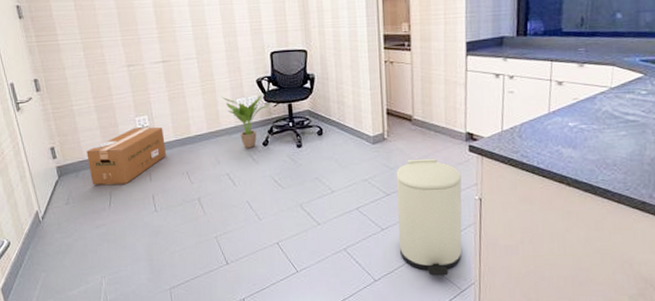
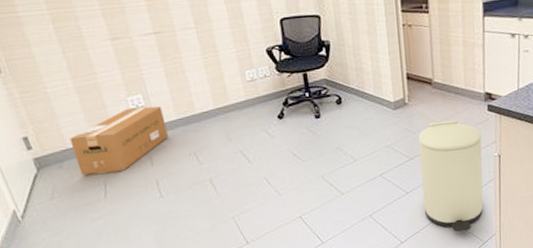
potted plant: present [221,95,271,149] -> none [227,65,285,124]

